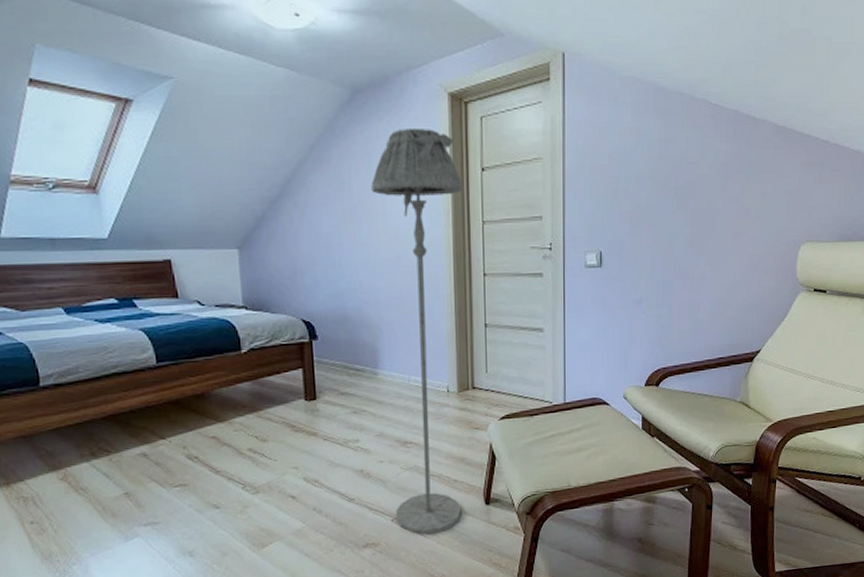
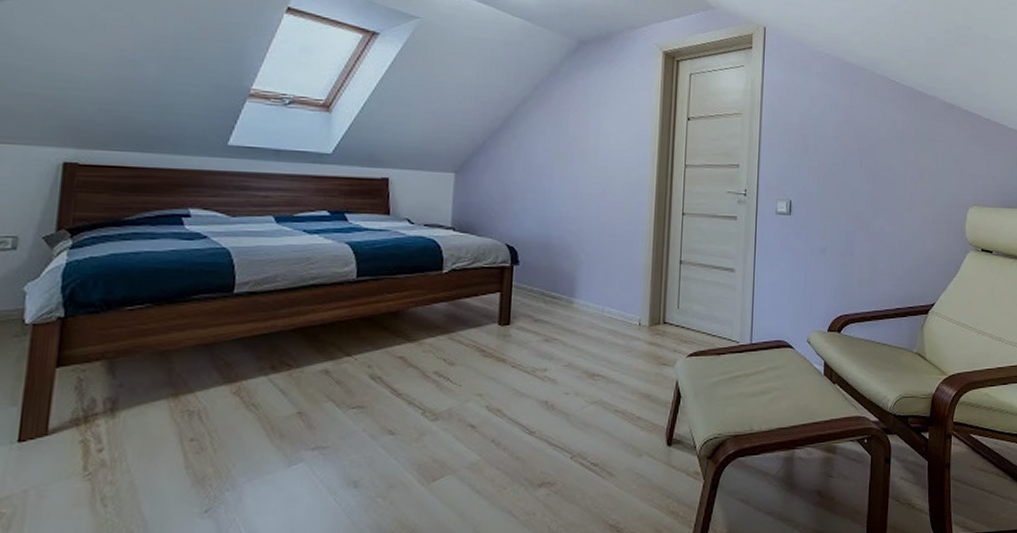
floor lamp: present [371,127,463,535] -> none [575,78,669,475]

